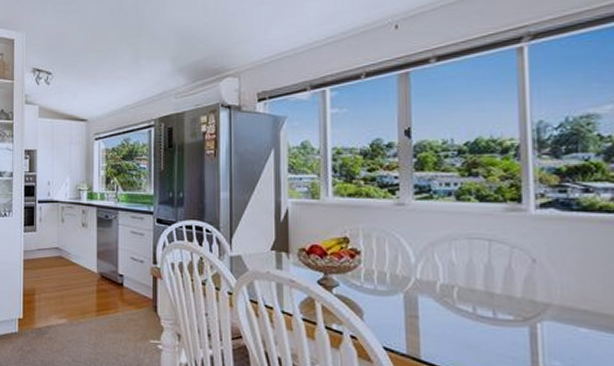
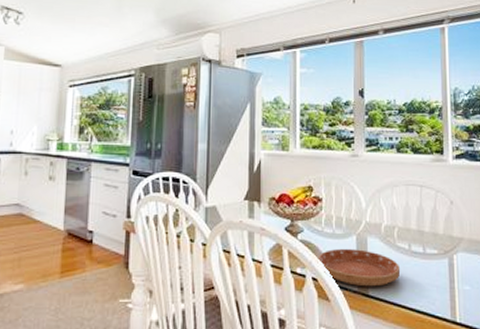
saucer: none [356,306,463,352] -> present [317,248,401,287]

